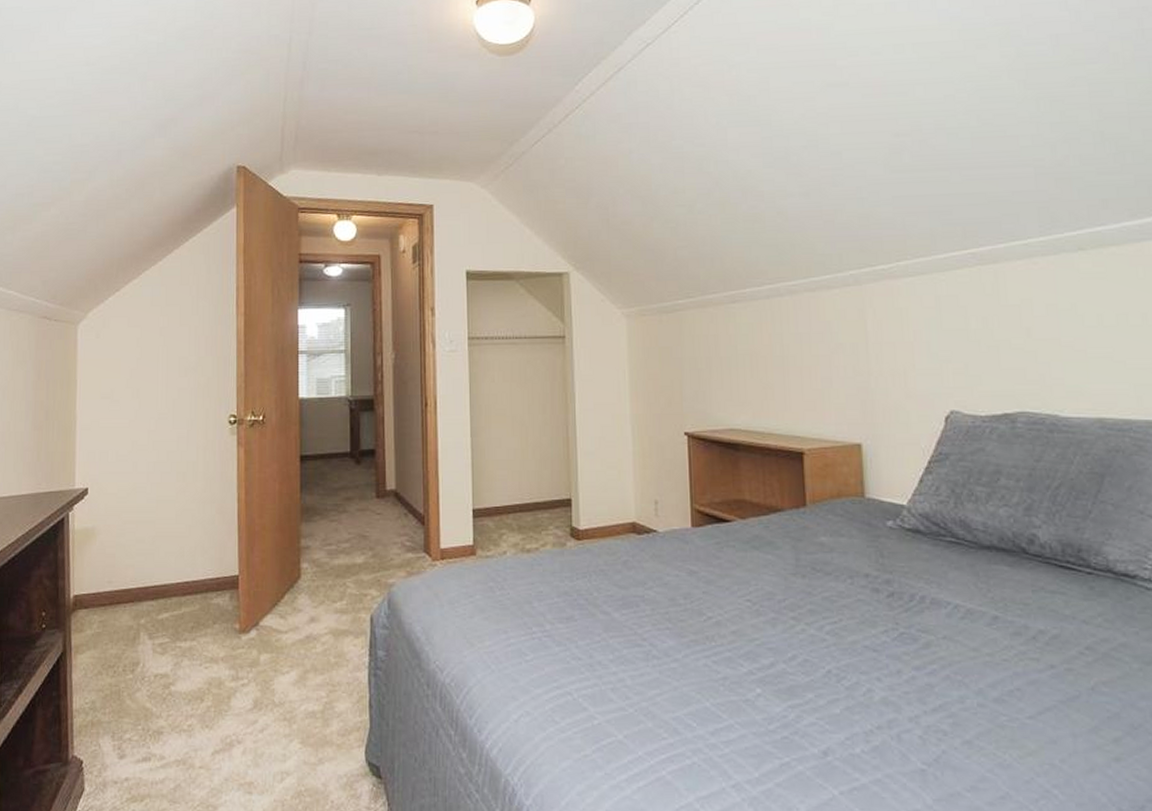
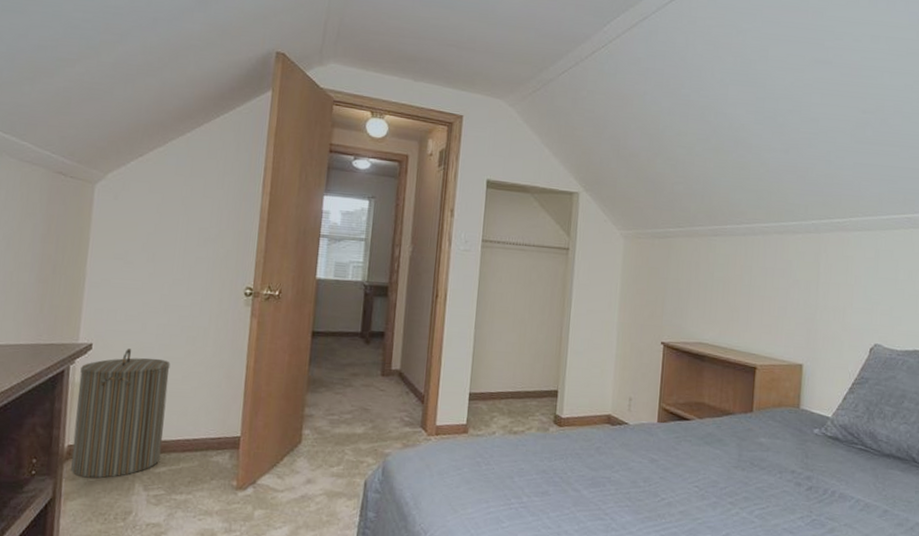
laundry hamper: none [77,490,163,629] -> present [71,348,171,479]

